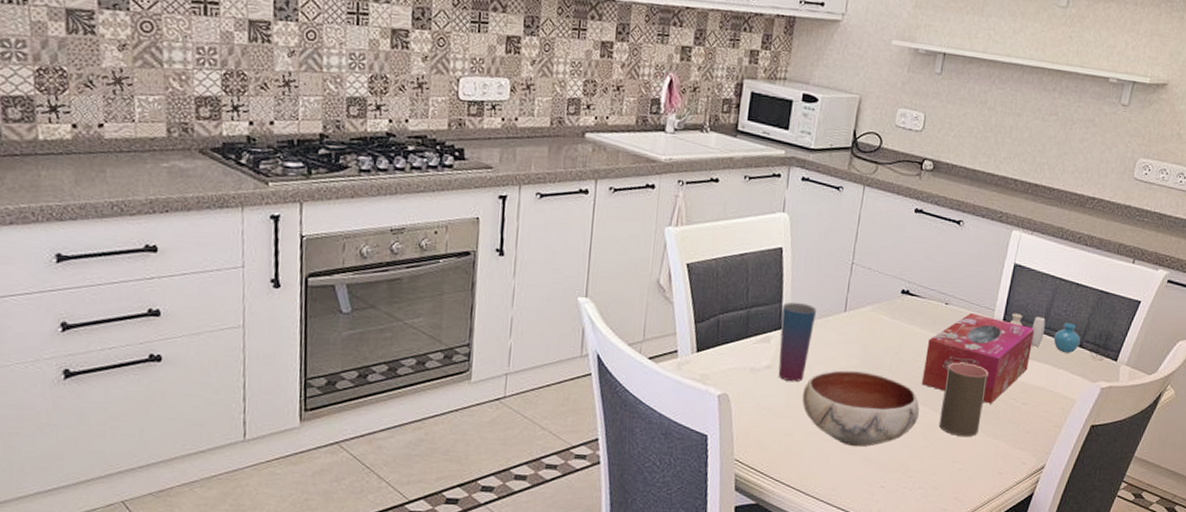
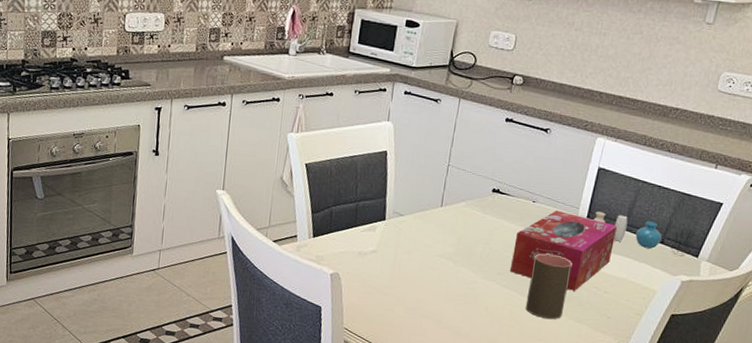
cup: present [778,302,817,382] -> none [382,197,417,265]
bowl: present [802,370,920,447] -> none [402,256,508,323]

